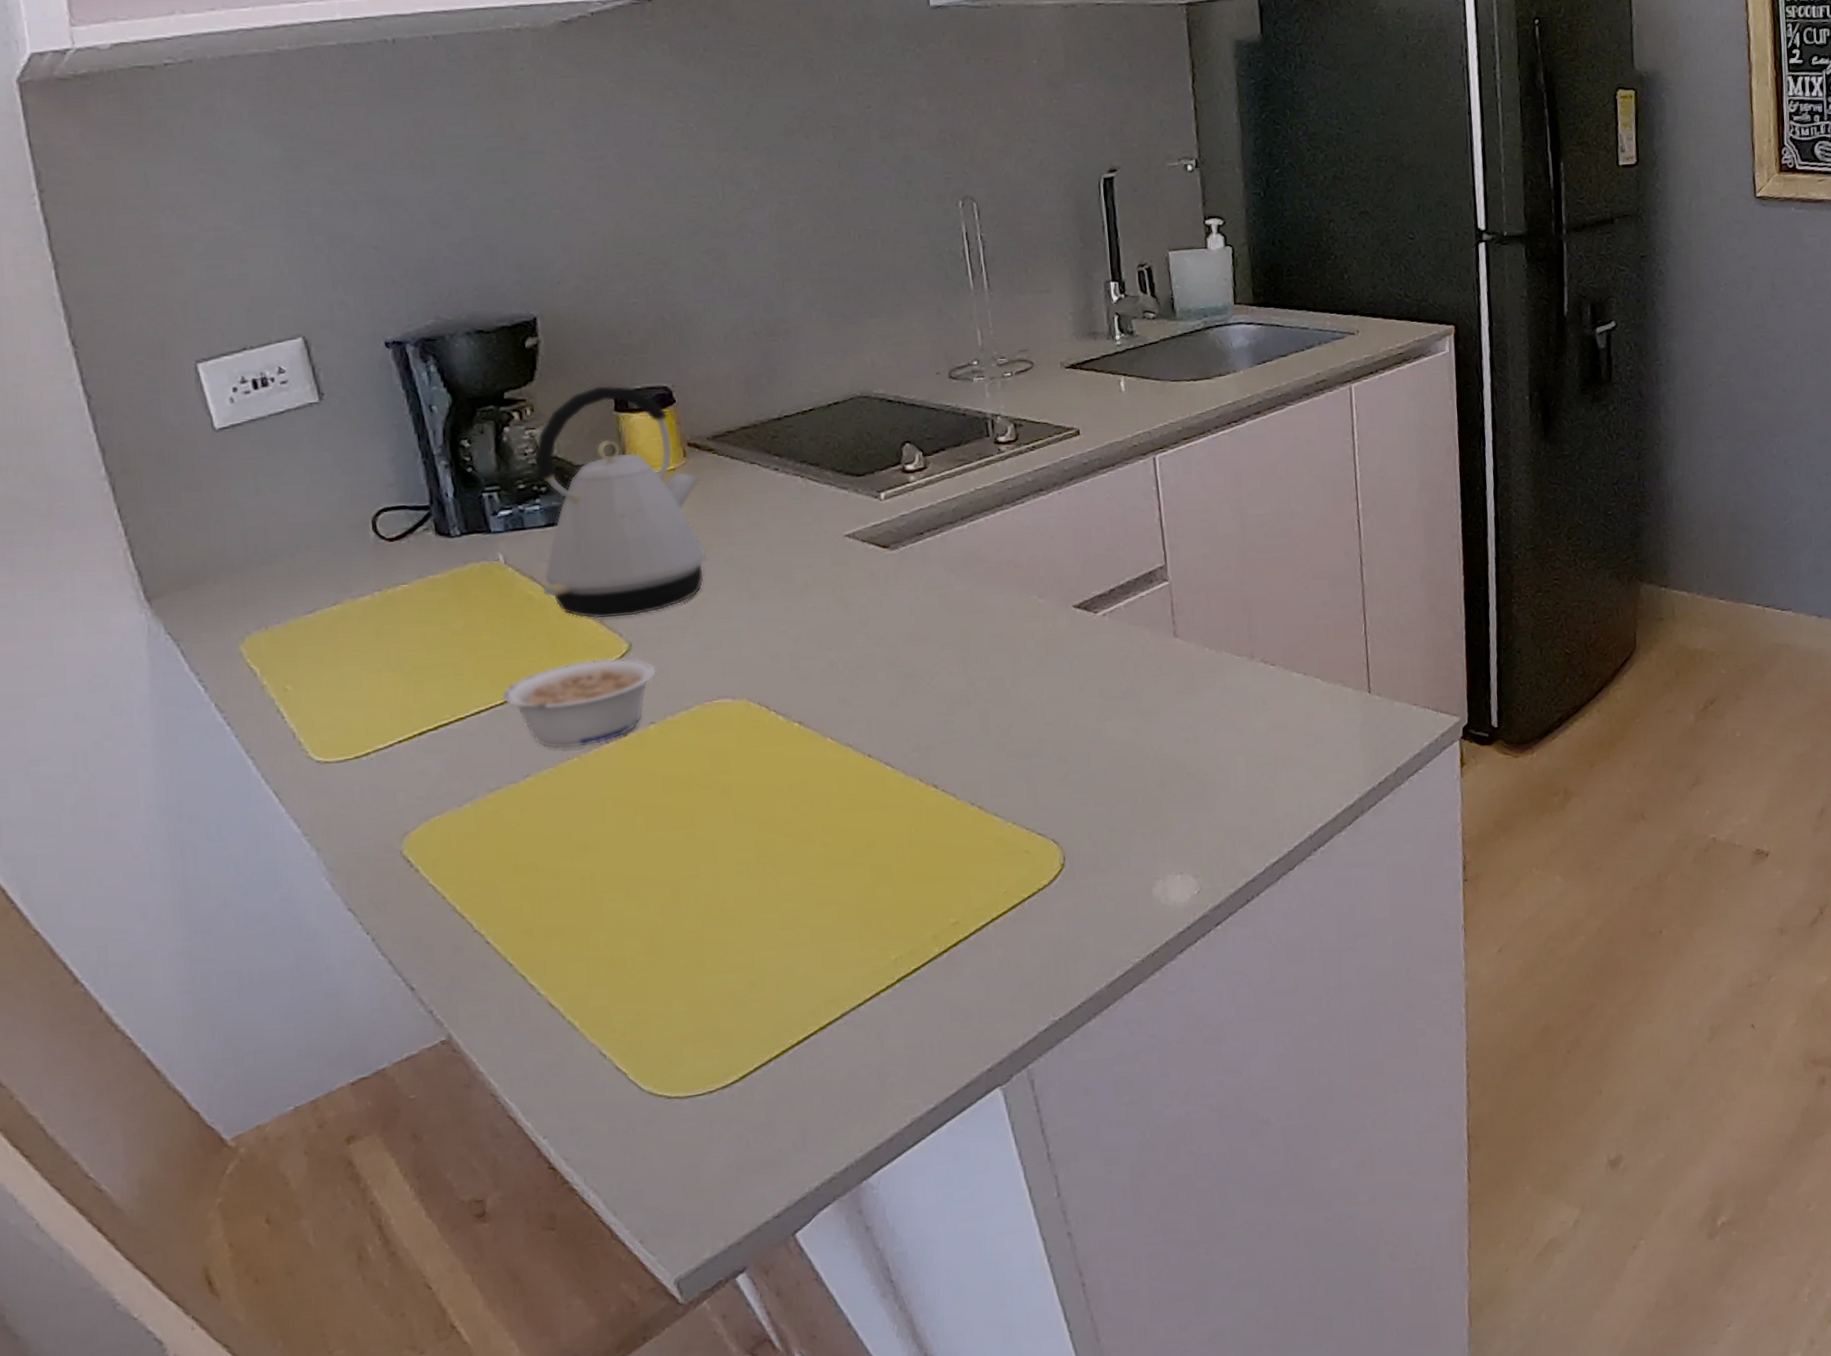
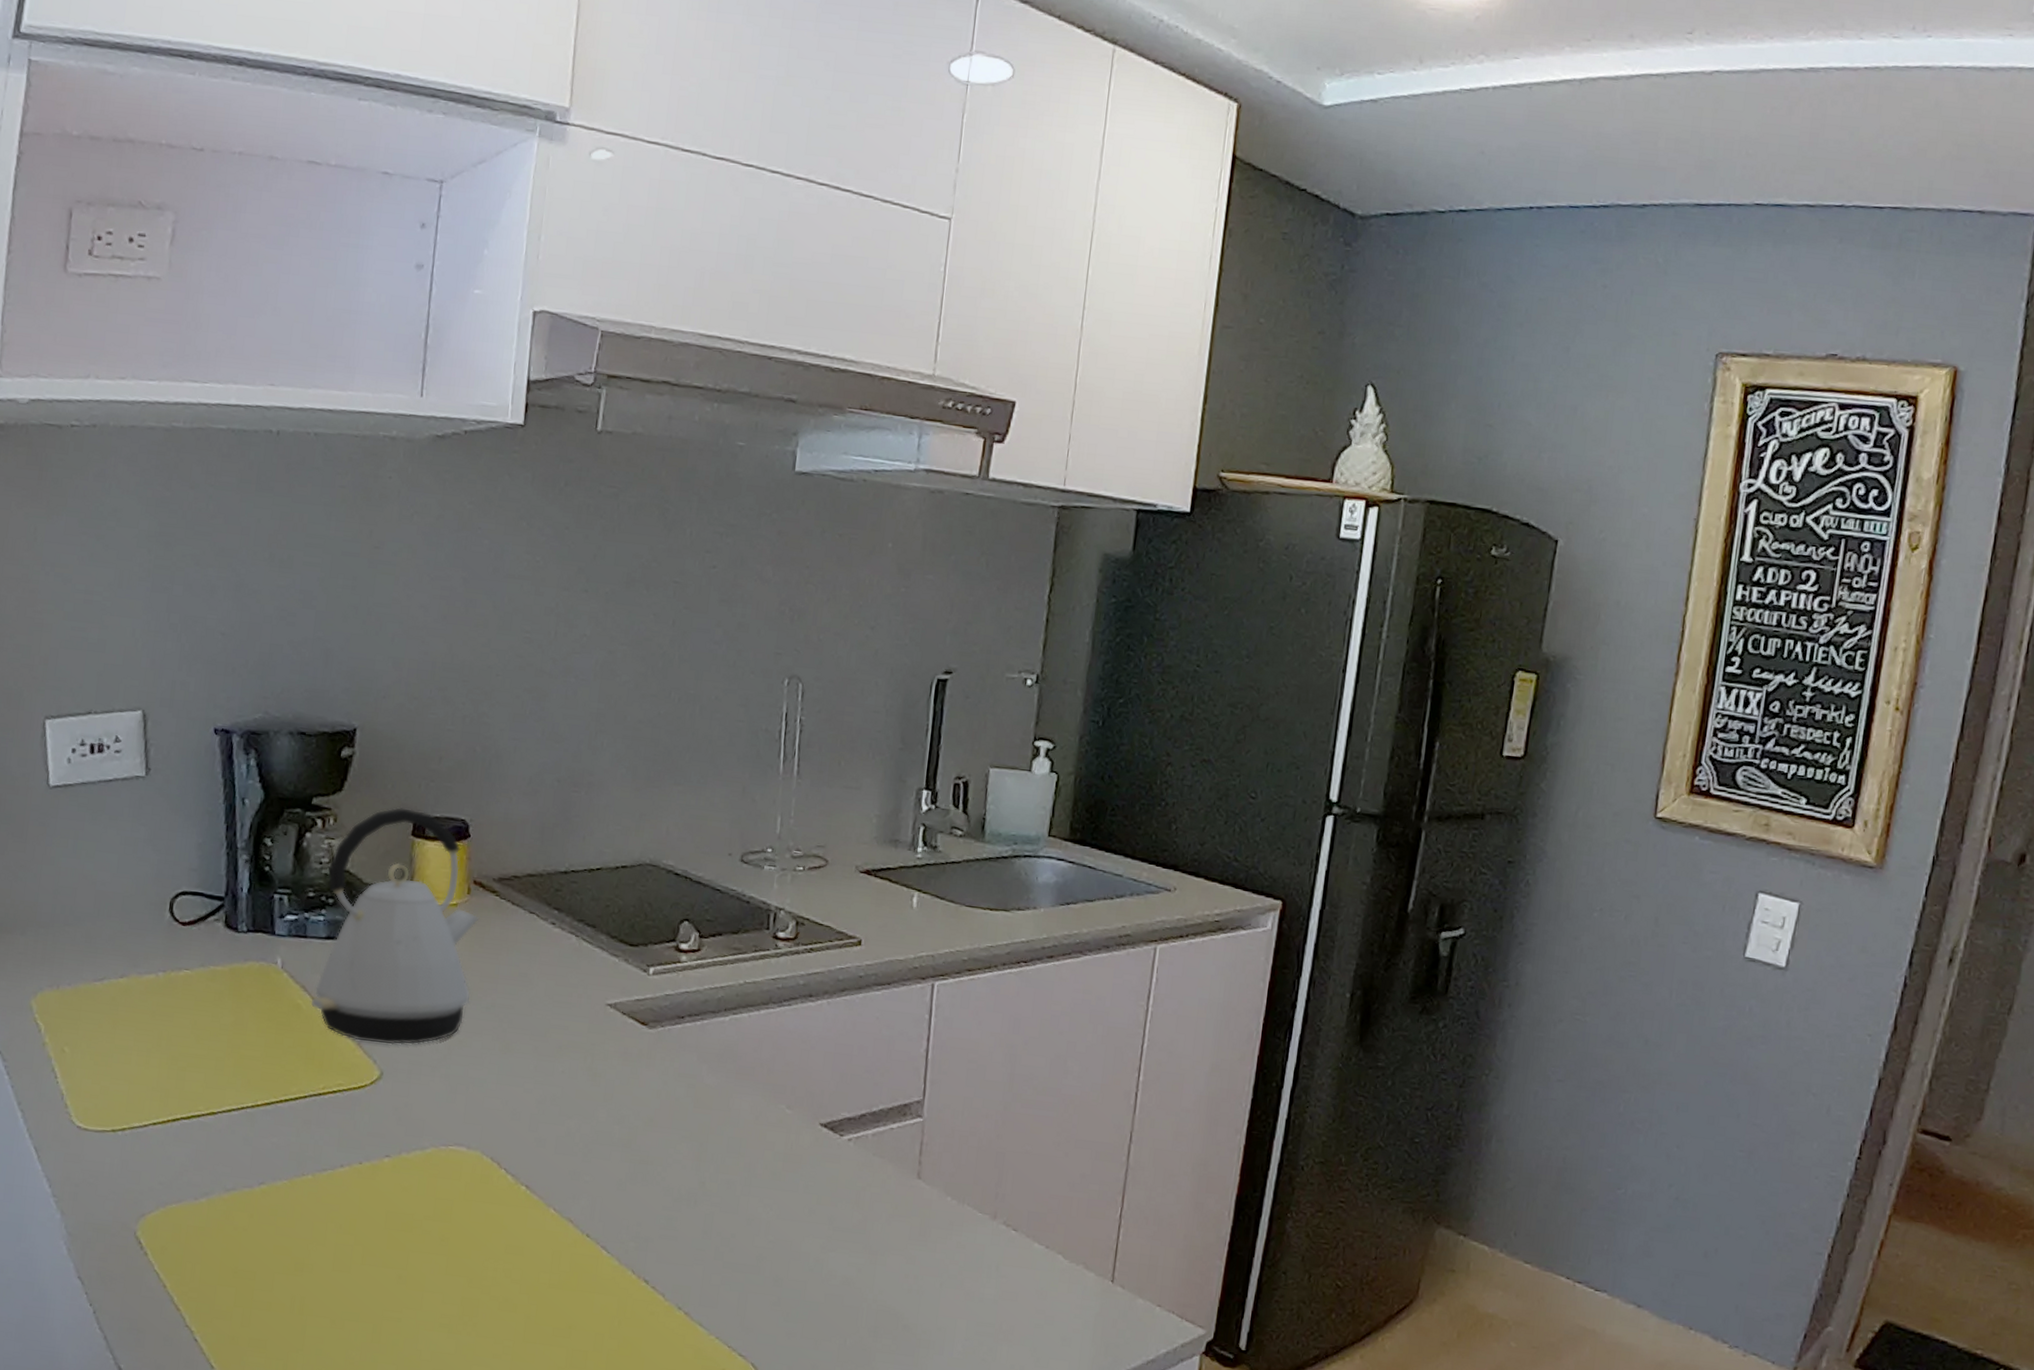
legume: present [502,657,657,749] -> none [254,1079,402,1166]

